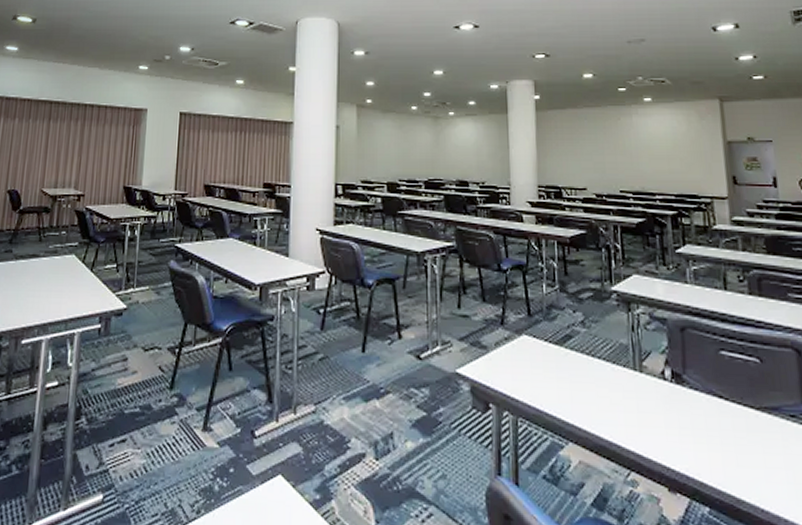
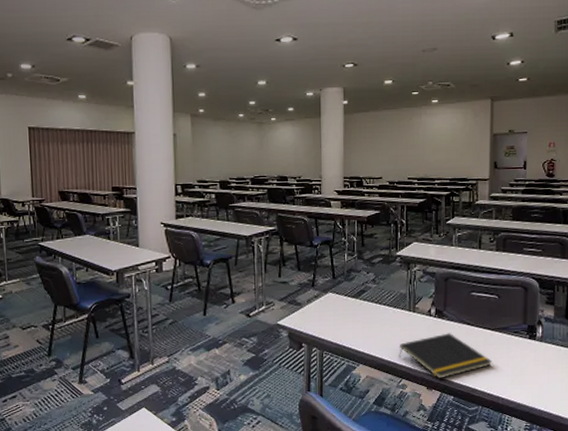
notepad: none [623,407,763,478] -> present [399,333,493,379]

